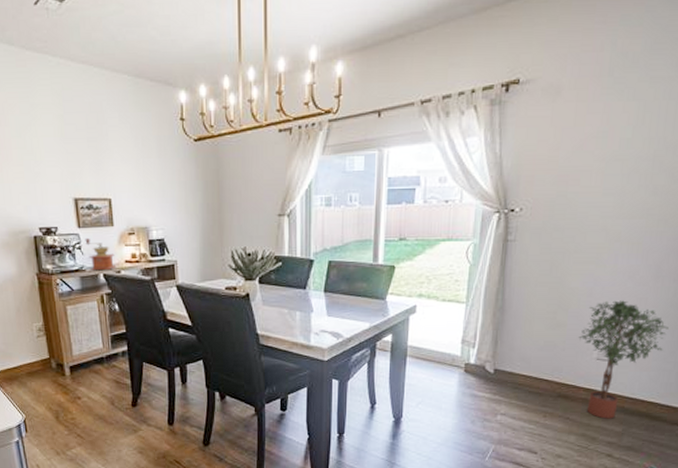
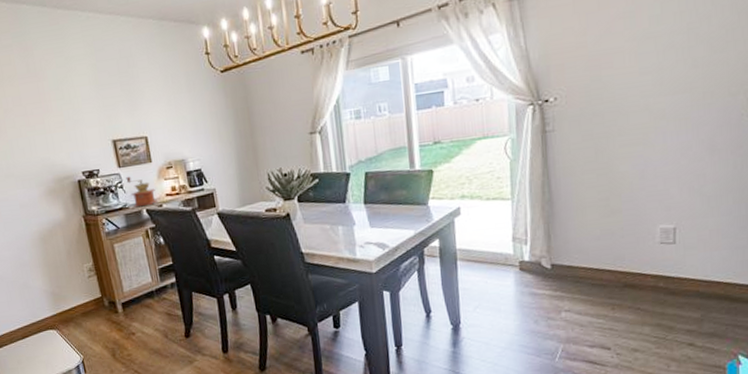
potted tree: present [578,300,669,419] -> none [637,179,734,306]

